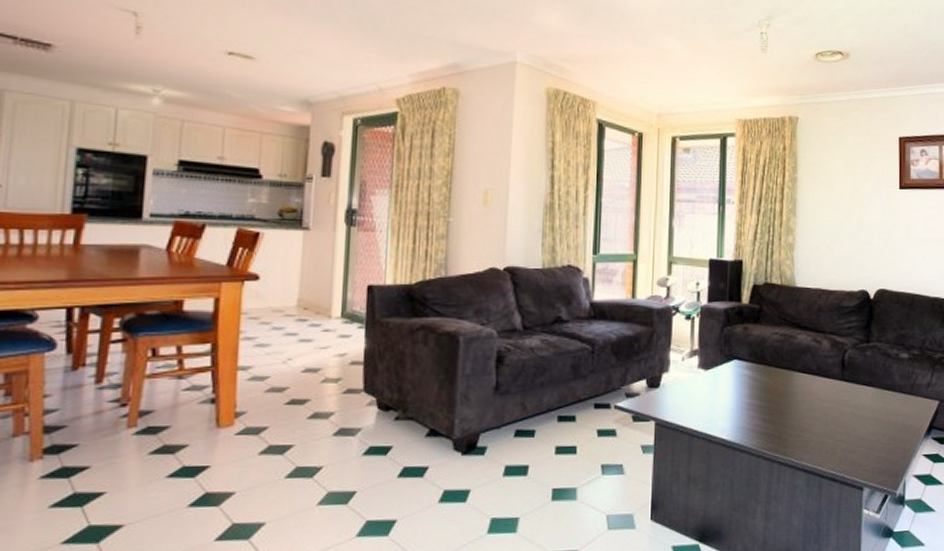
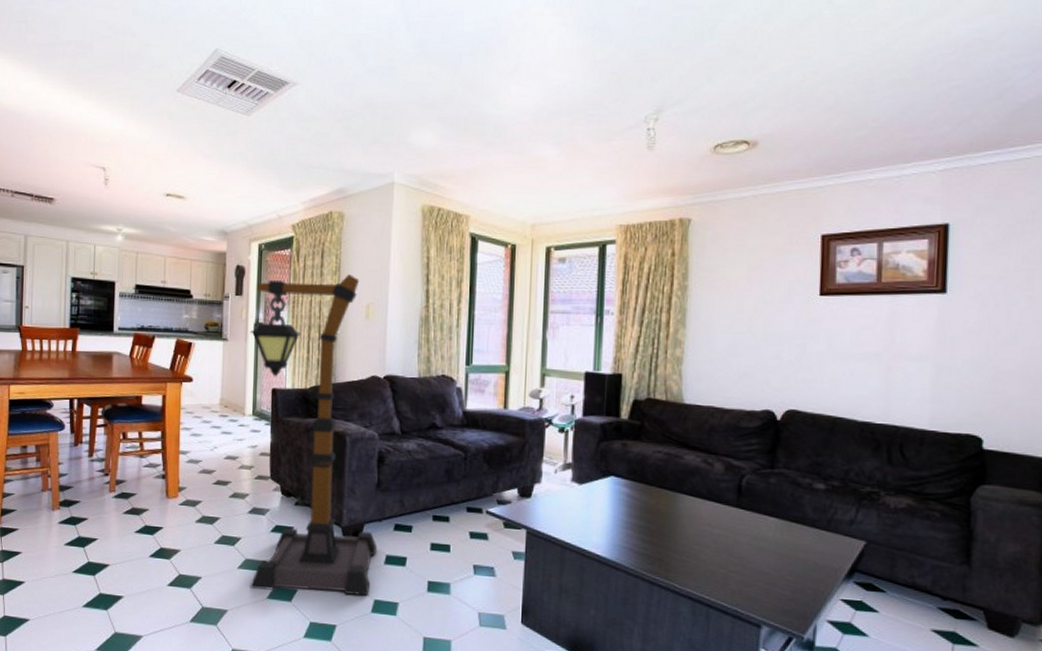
floor lamp: none [333,157,495,527] -> present [250,274,378,596]

